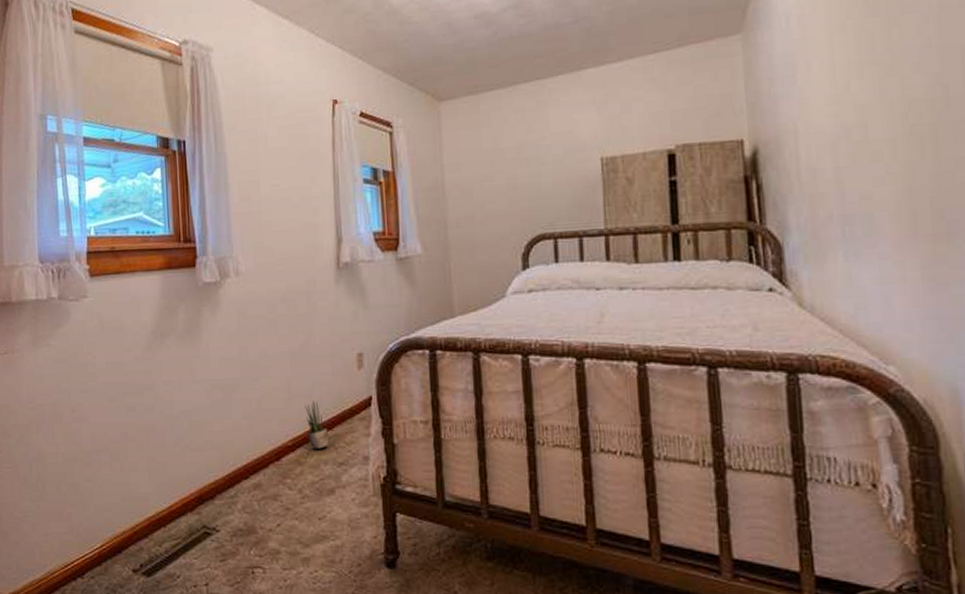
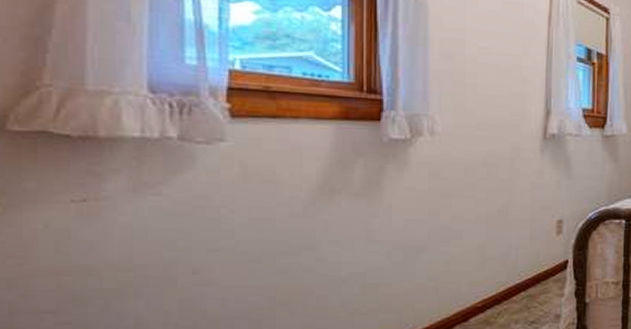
potted plant: present [305,401,329,449] -> none [499,264,522,309]

